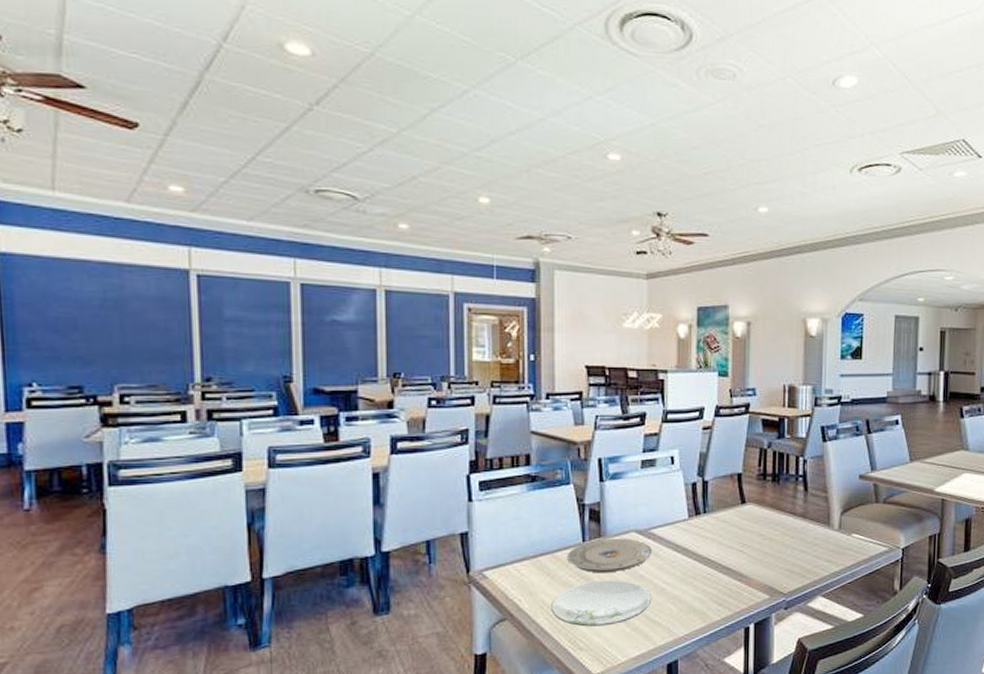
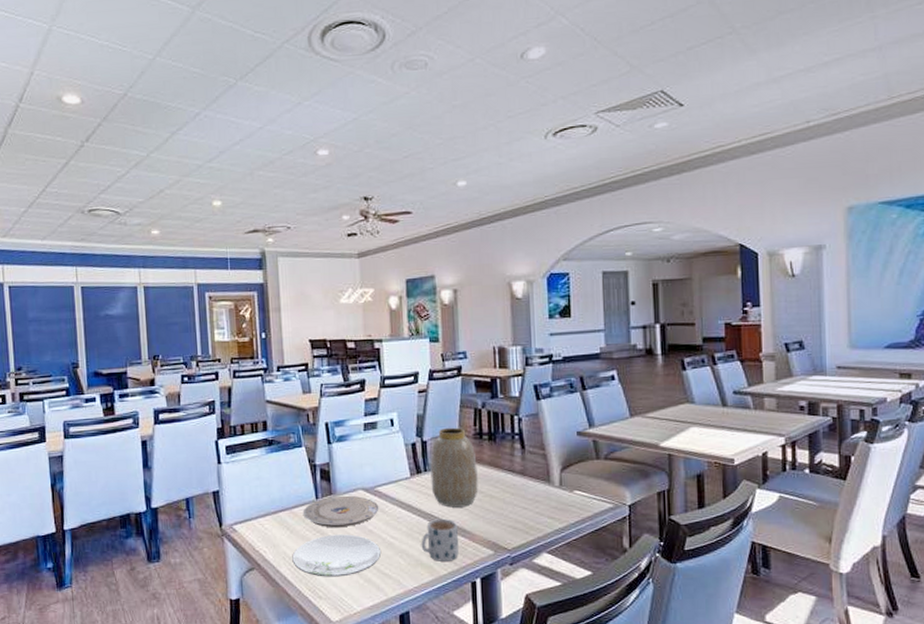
mug: none [695,562,734,607] -> present [421,518,459,561]
vase: none [710,467,759,551] -> present [430,427,478,508]

